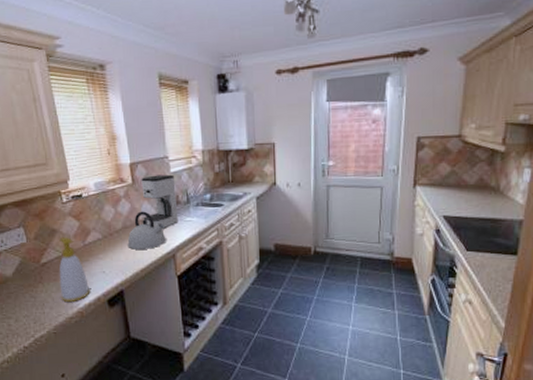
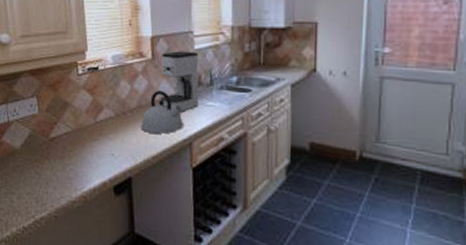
soap bottle: present [59,237,90,302] -> none [66,112,97,184]

